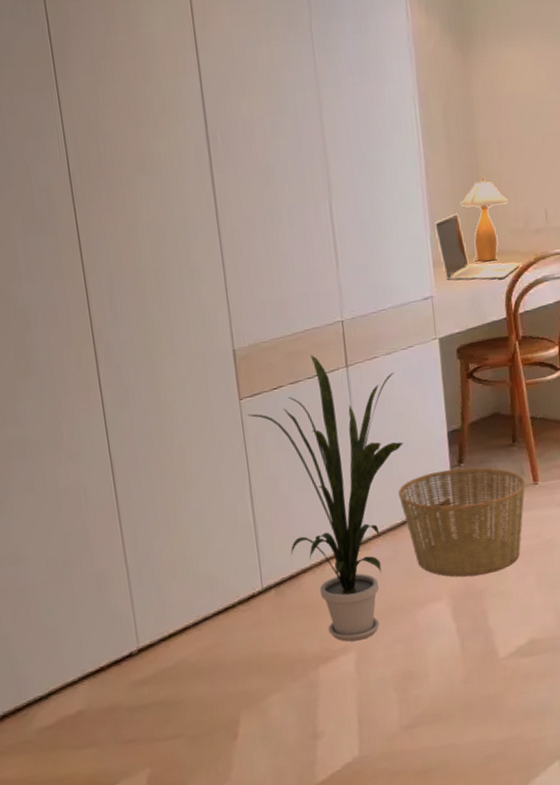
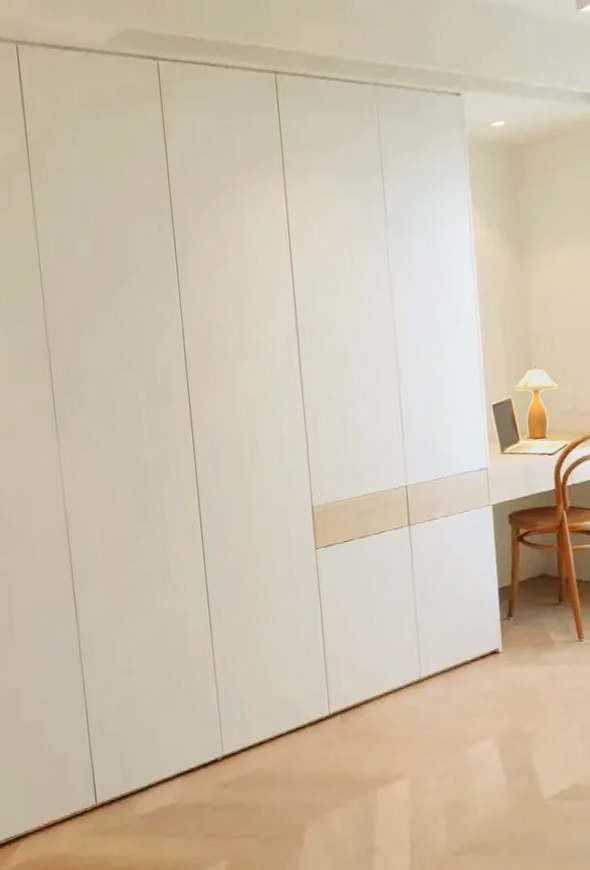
house plant: present [248,355,403,642] -> none [322,514,458,769]
basket: present [398,467,526,577] -> none [452,621,571,720]

